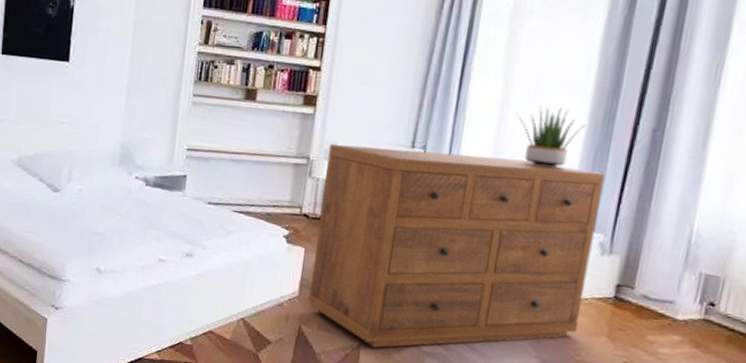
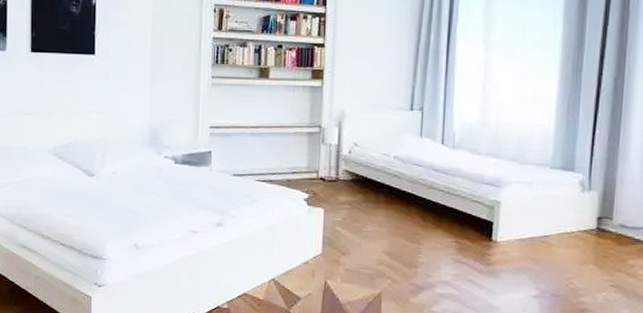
dresser: present [308,144,606,349] -> none [331,112,579,295]
potted plant: present [515,106,587,168] -> none [497,65,559,119]

